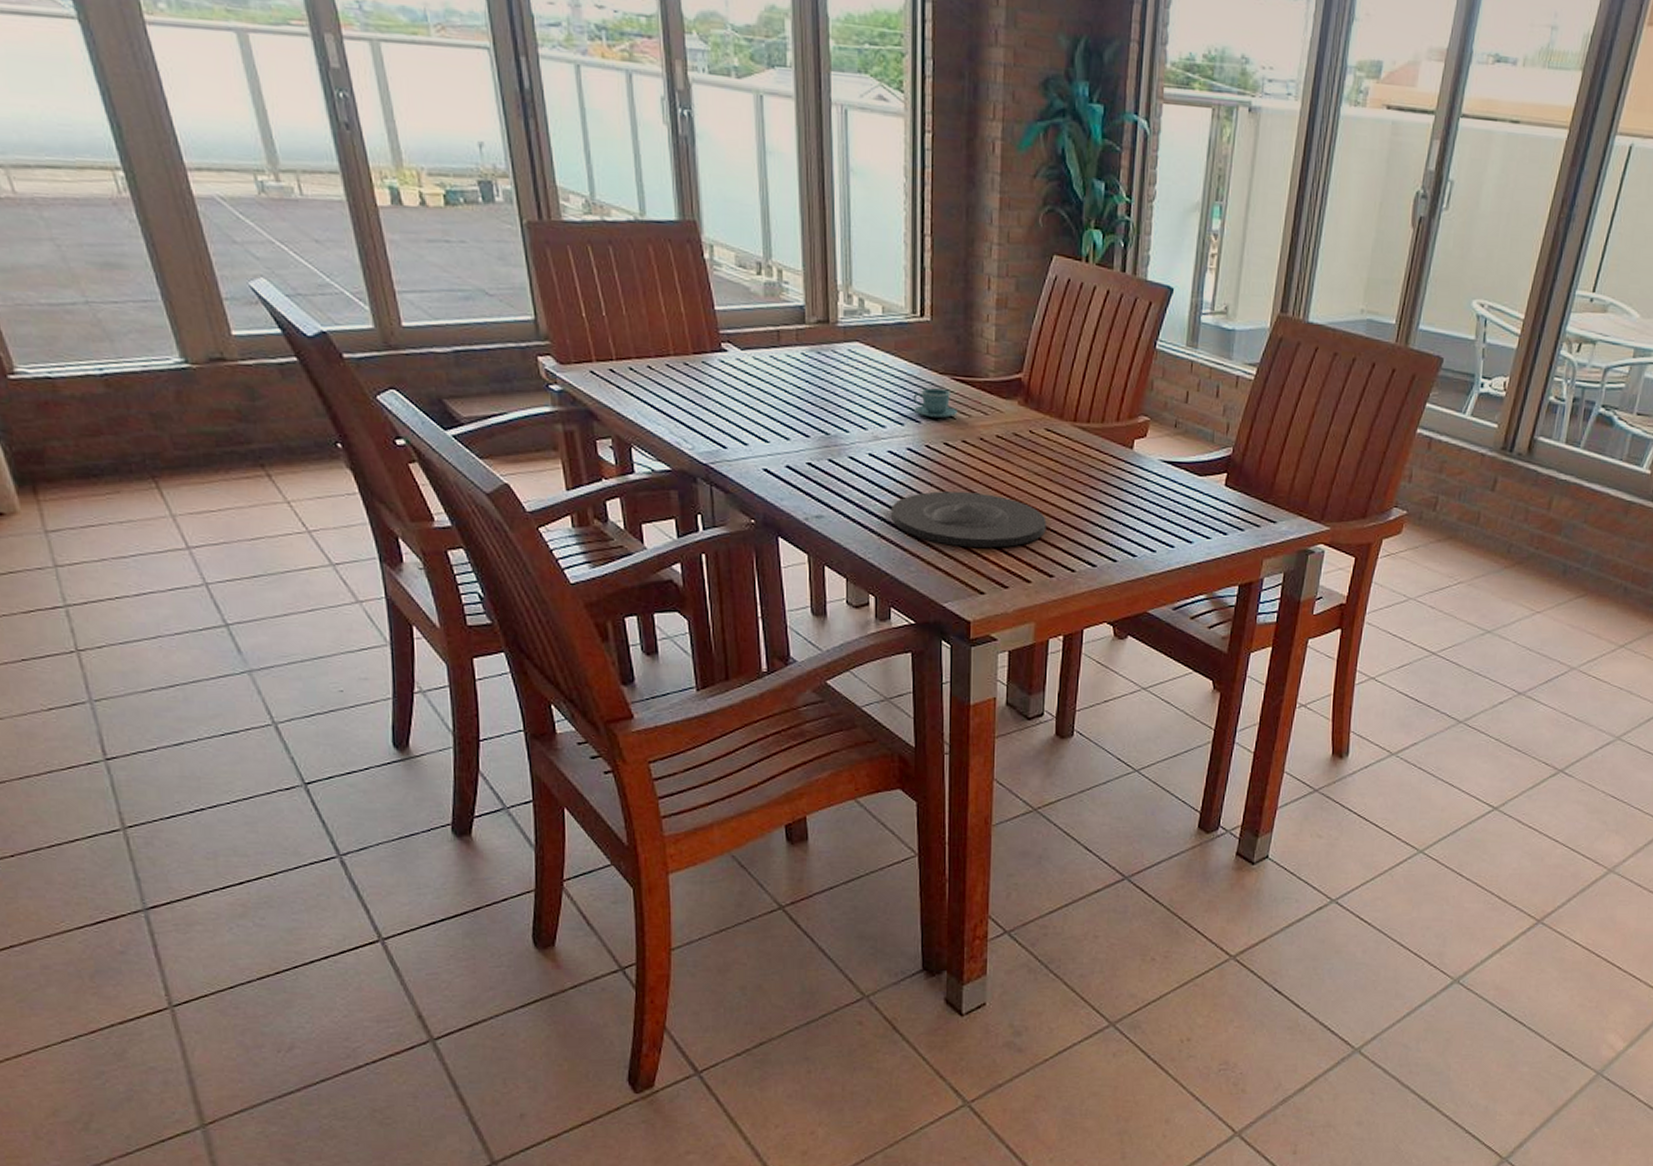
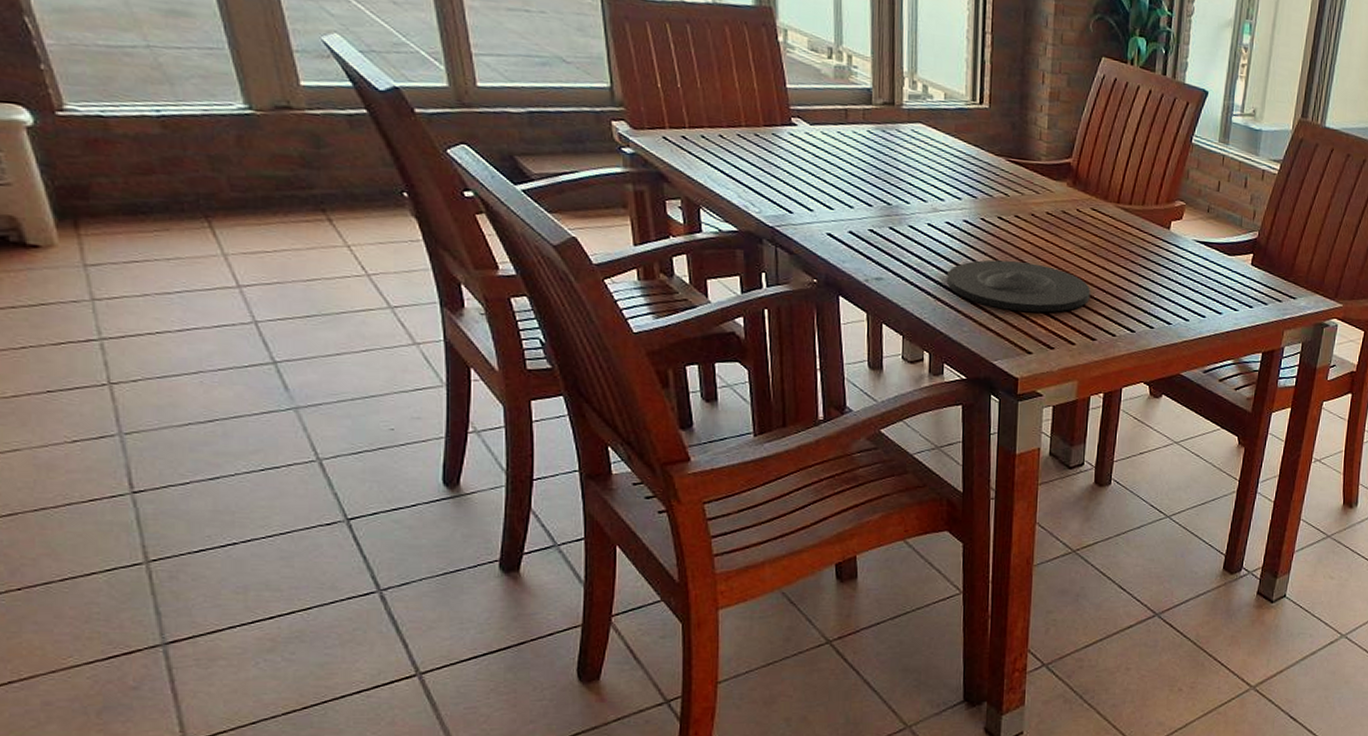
teacup: present [913,388,958,418] -> none [970,167,1012,195]

